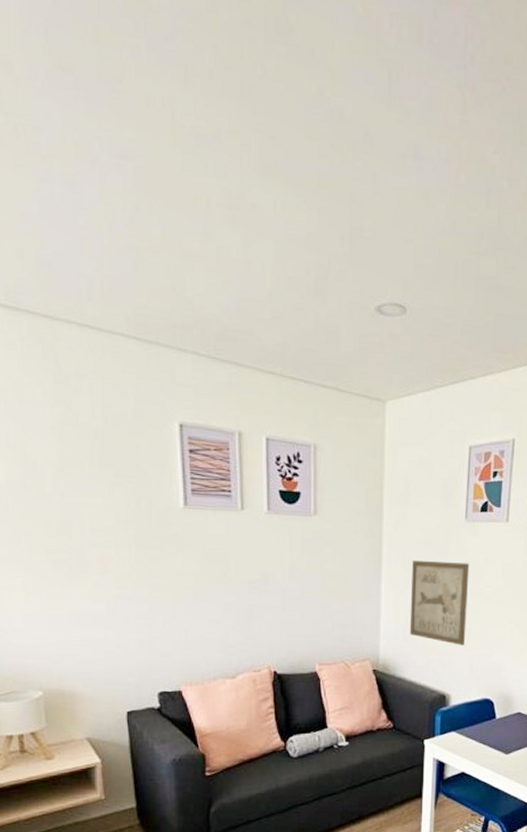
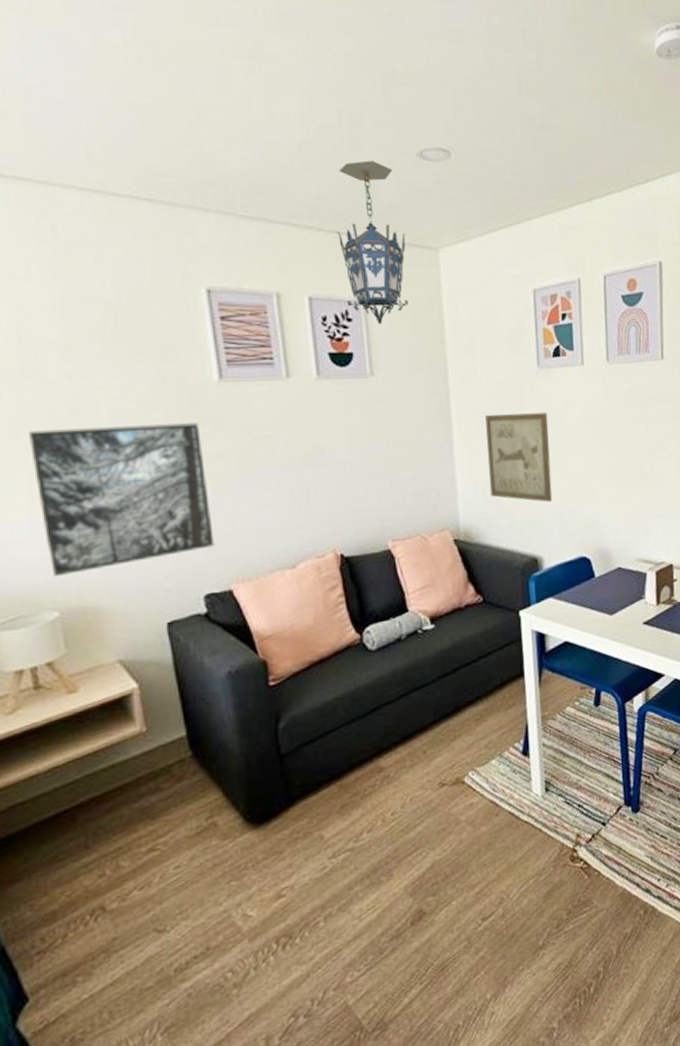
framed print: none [27,536,170,663] -> present [29,423,215,577]
hanging lantern: none [296,312,358,468] -> present [337,160,408,325]

